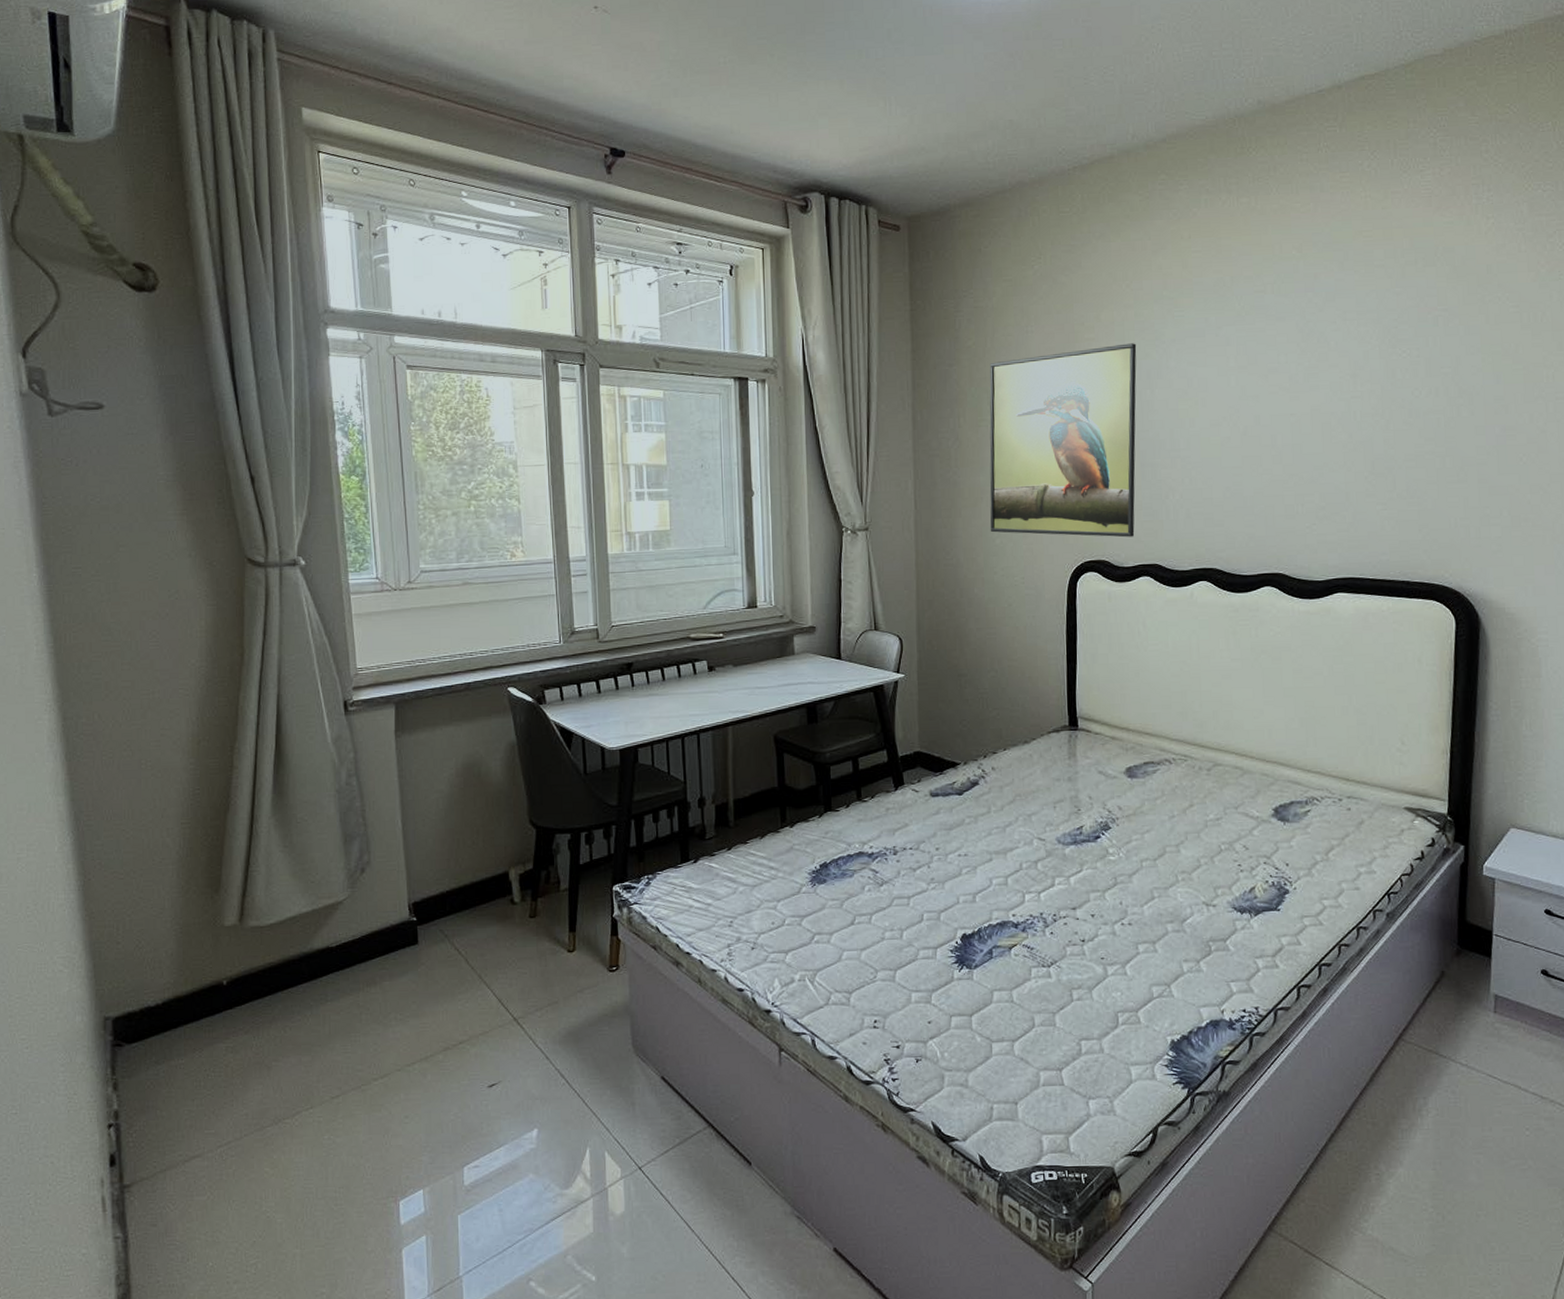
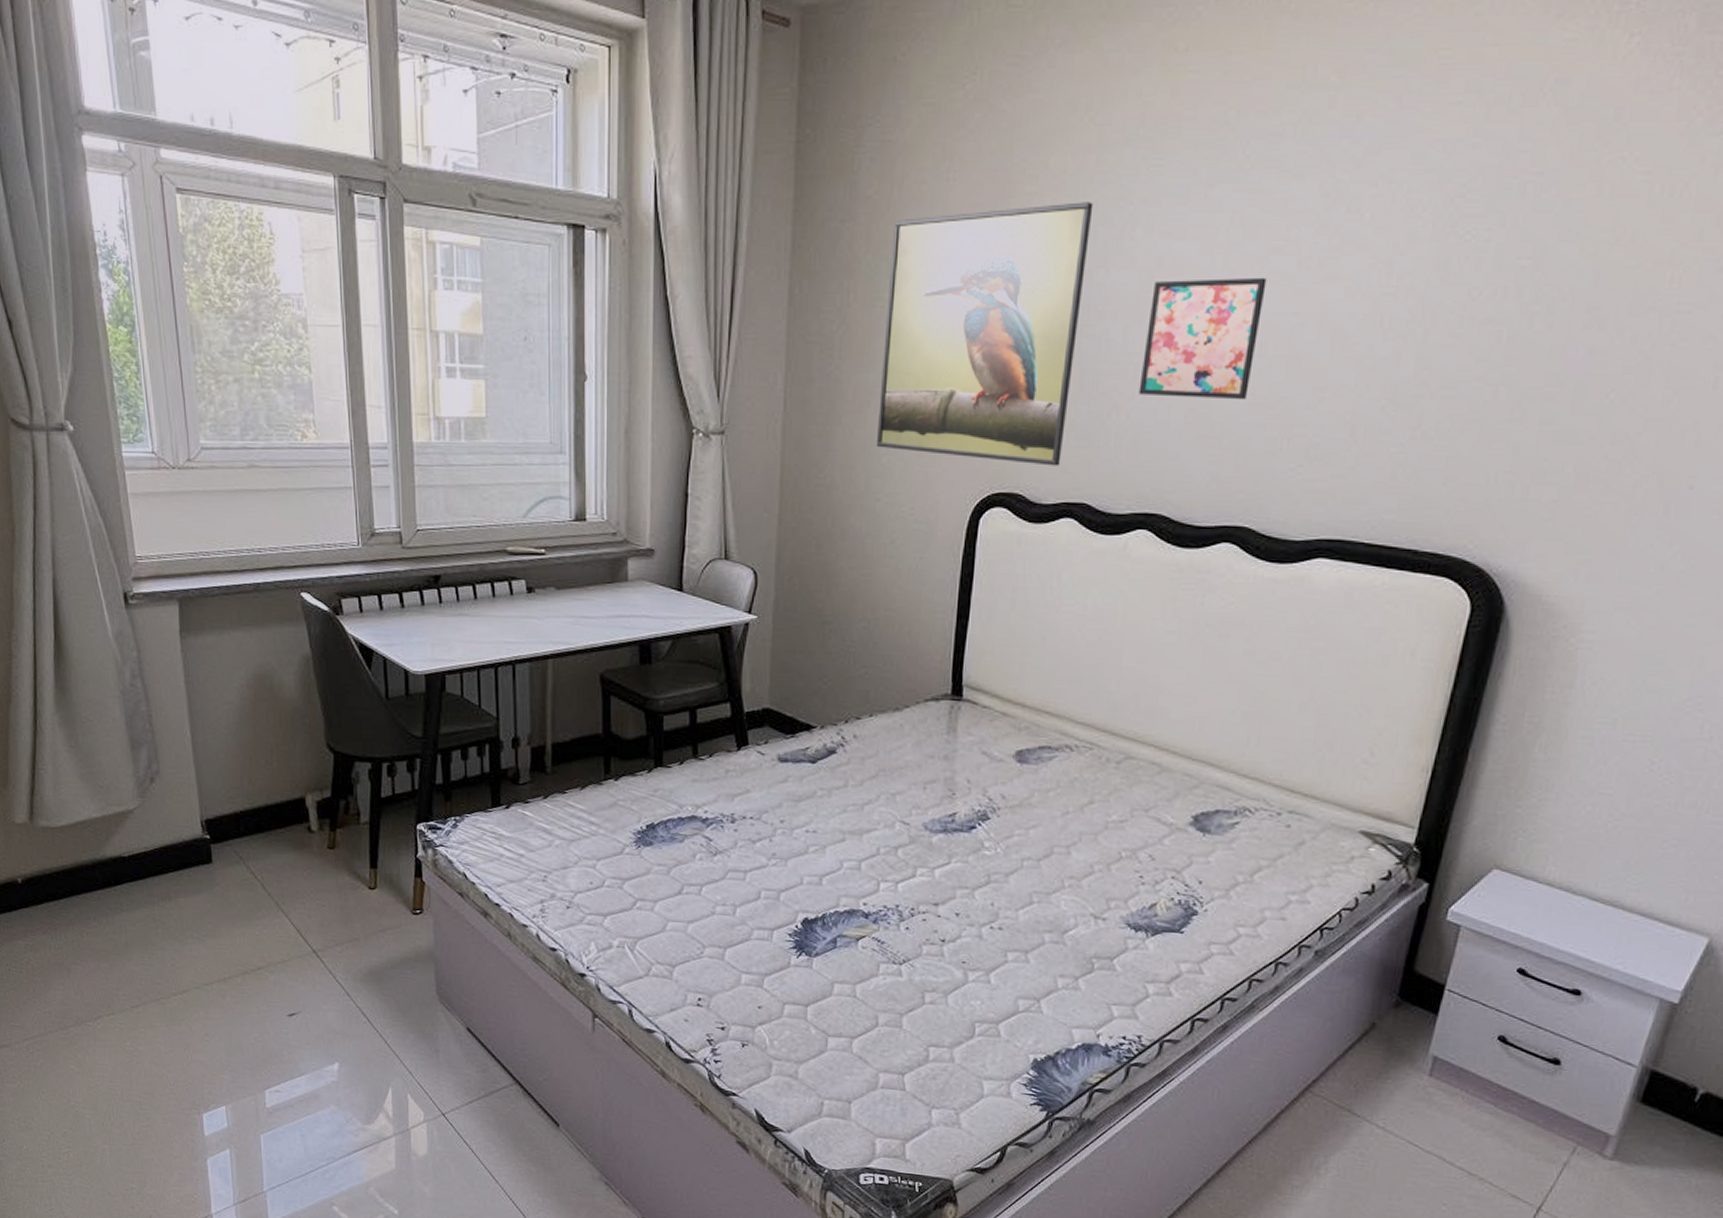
wall art: none [1186,390,1269,480] -> present [1138,277,1267,400]

